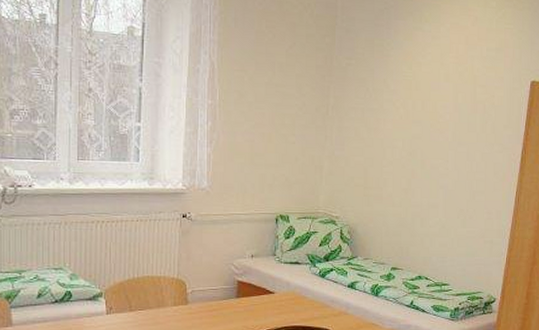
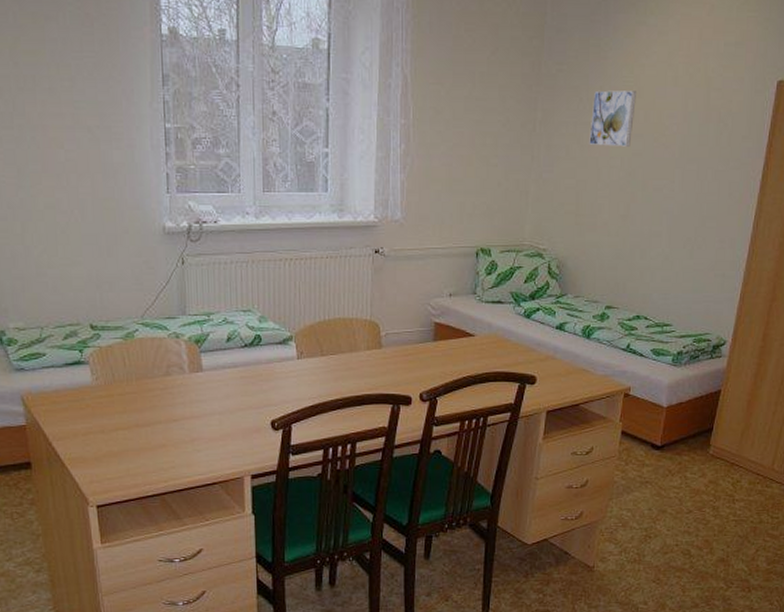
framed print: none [375,82,414,131] -> present [589,90,636,147]

